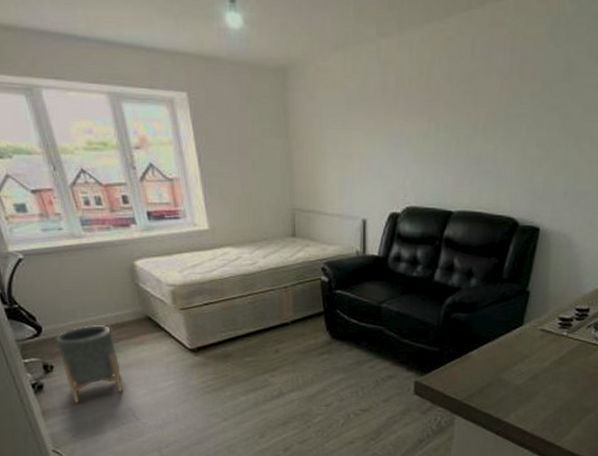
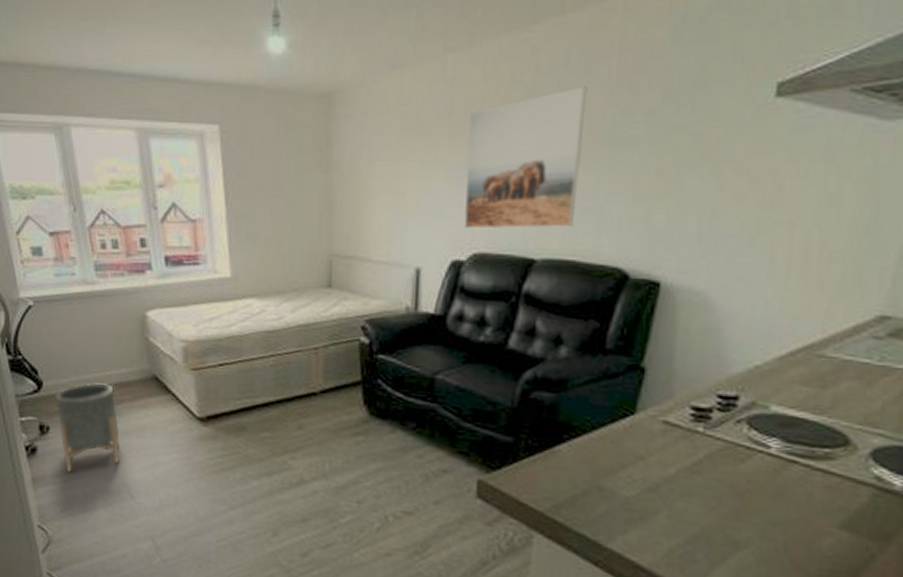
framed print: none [399,72,489,187] -> present [464,86,588,229]

